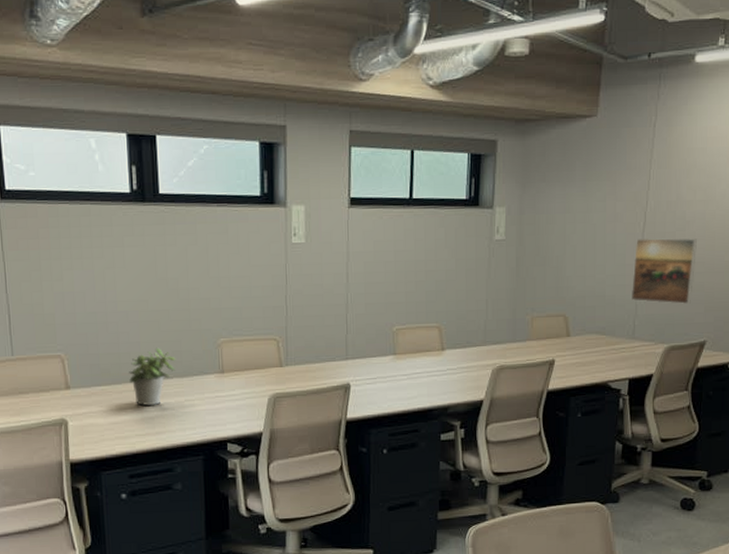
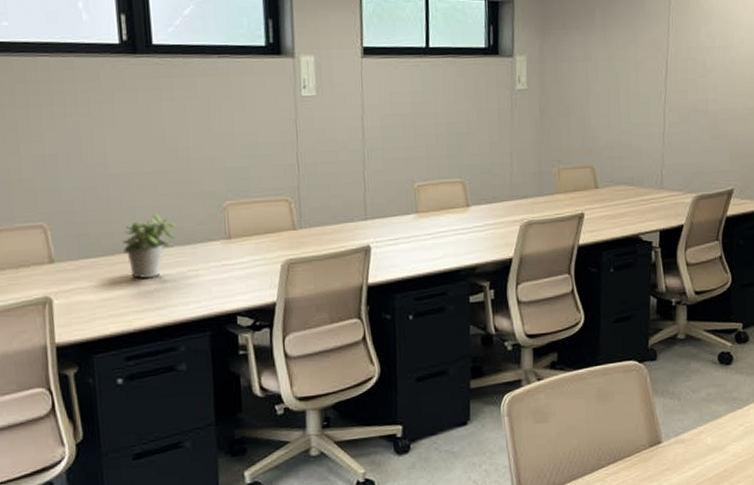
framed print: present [630,237,697,304] -> none [657,85,719,152]

